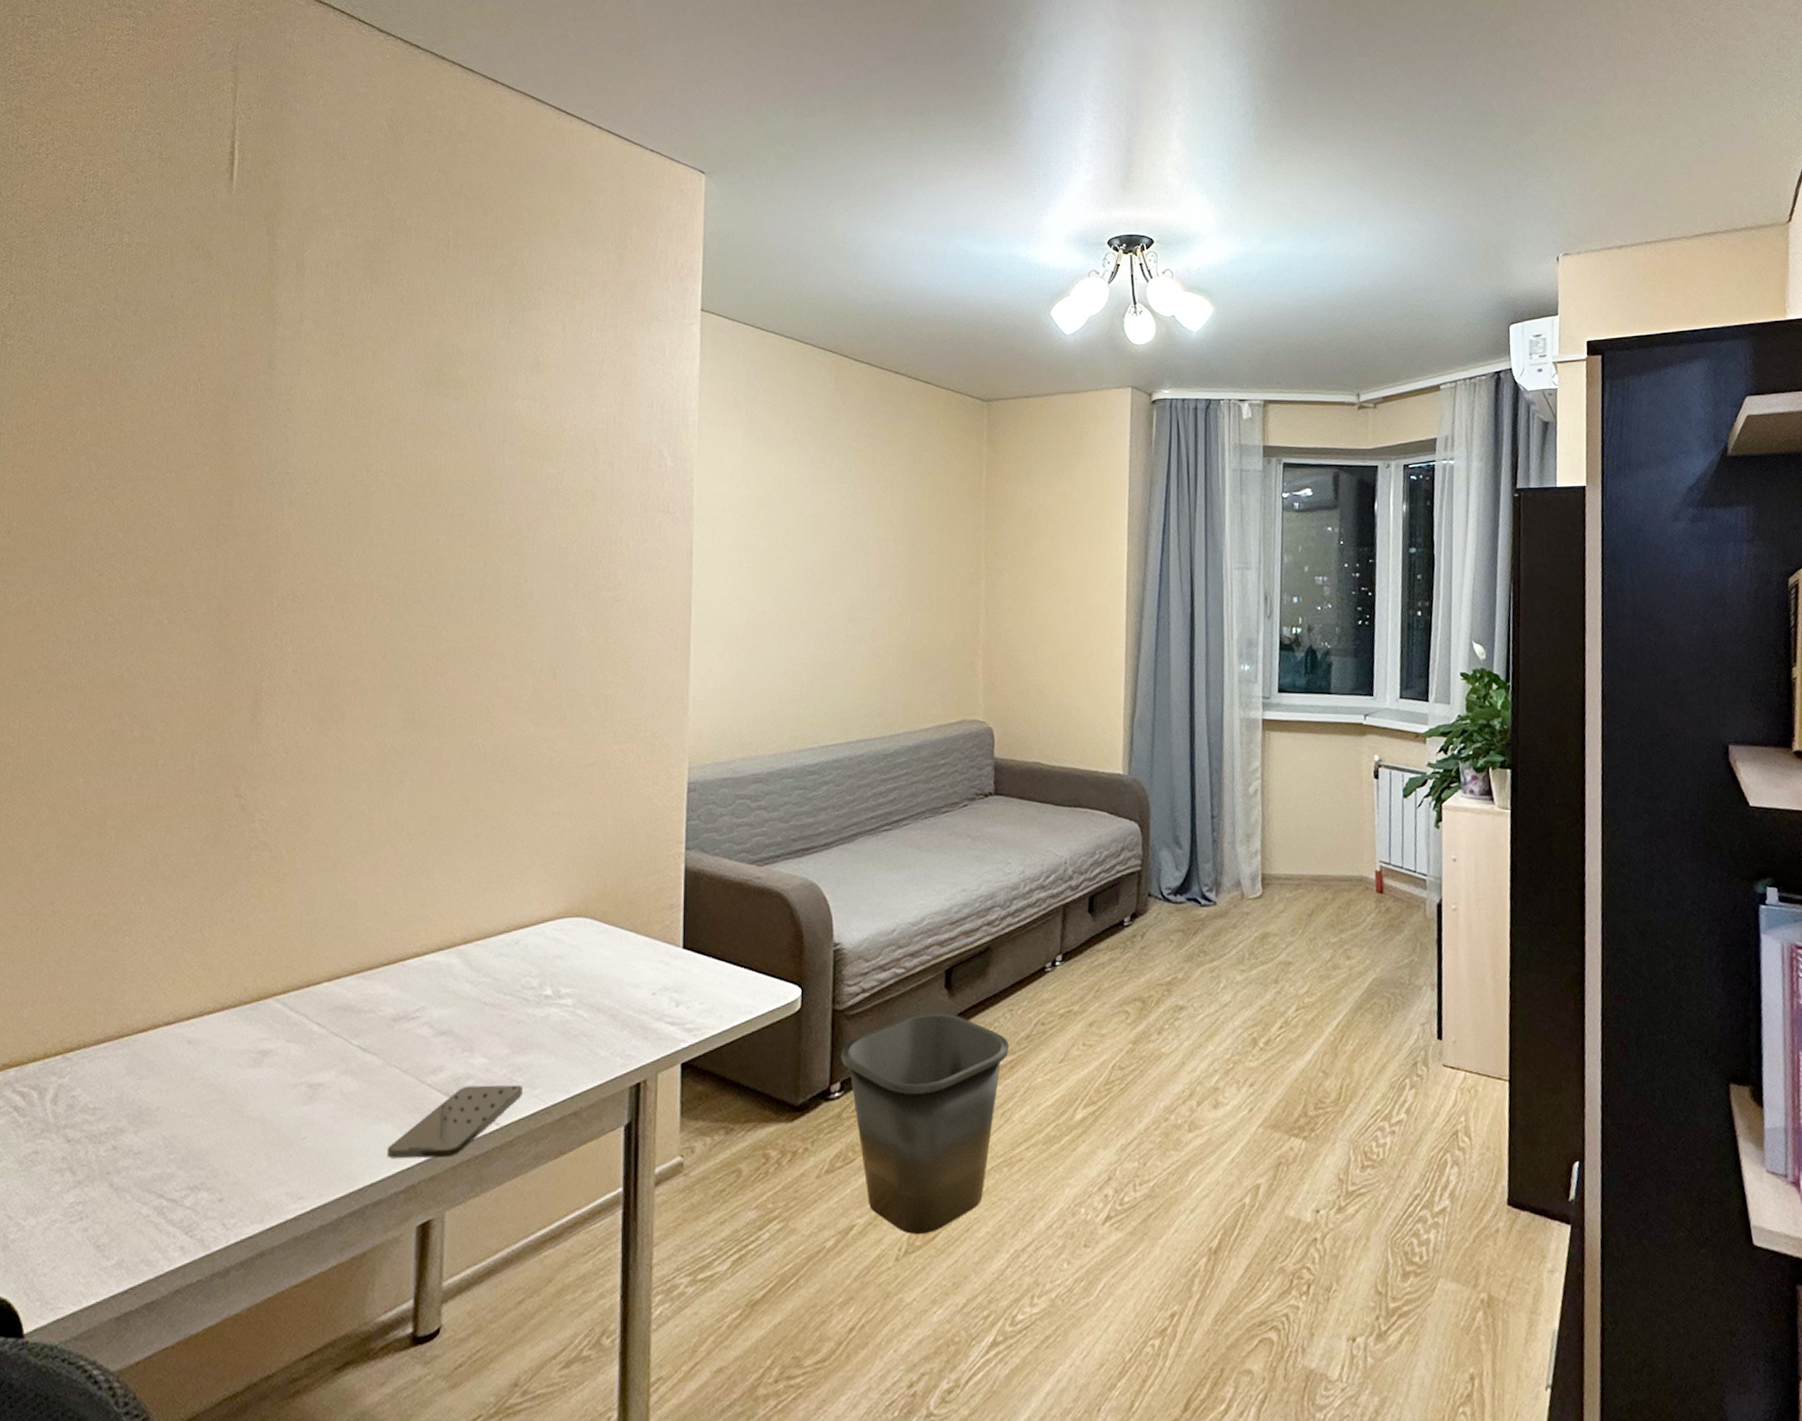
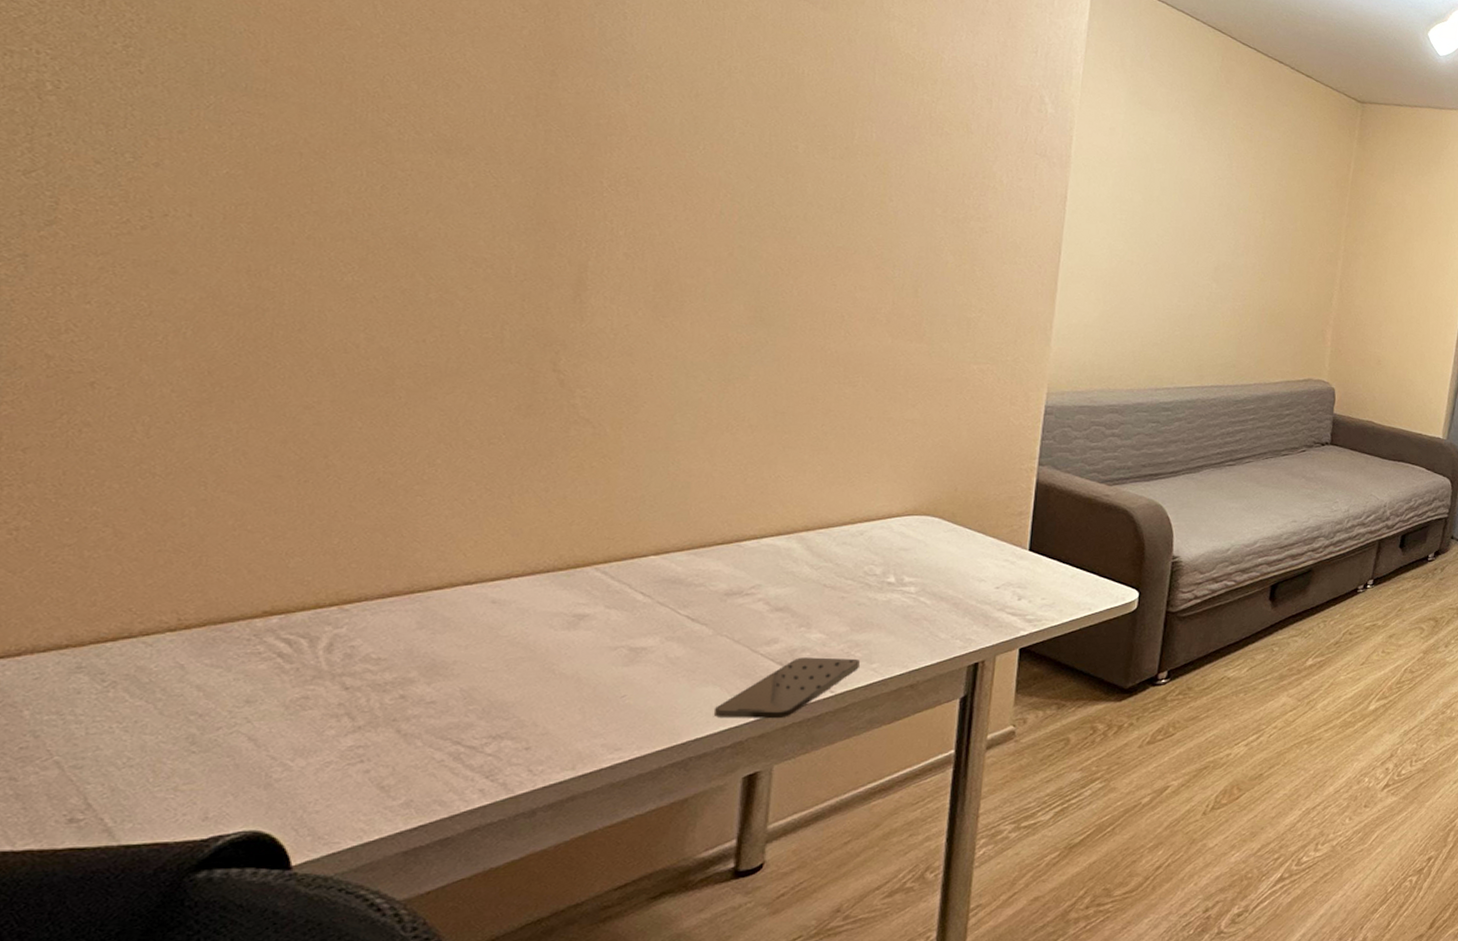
waste bin: present [841,1012,1009,1234] -> none [1170,619,1319,794]

